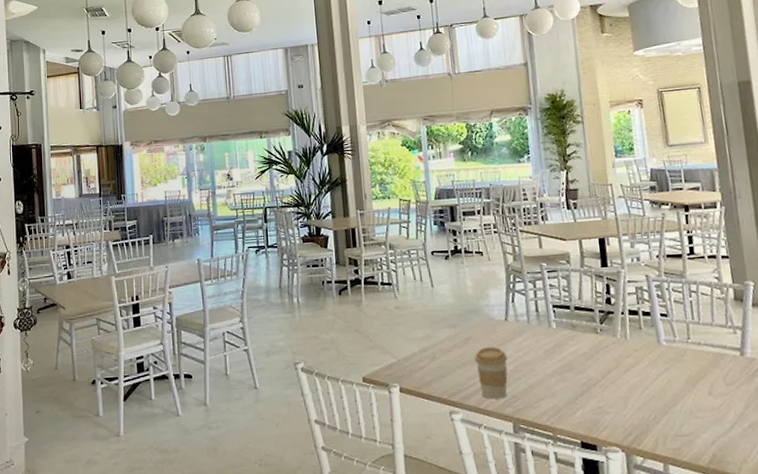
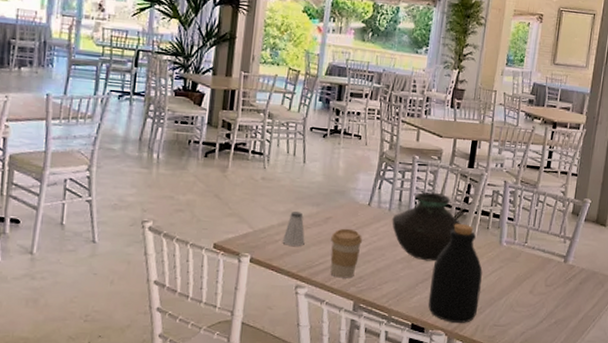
saltshaker: none [427,336,450,371] -> present [282,212,305,246]
vase: none [533,297,609,372] -> present [392,191,461,262]
bottle: none [589,326,653,437] -> present [428,223,483,323]

